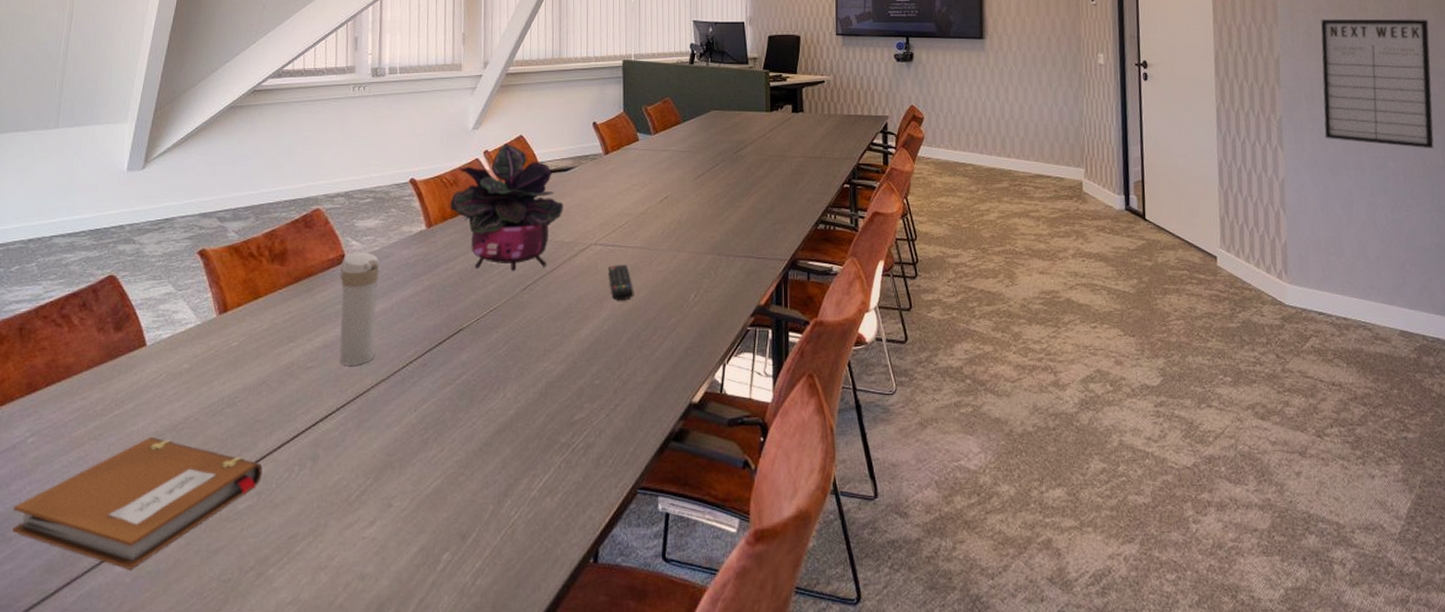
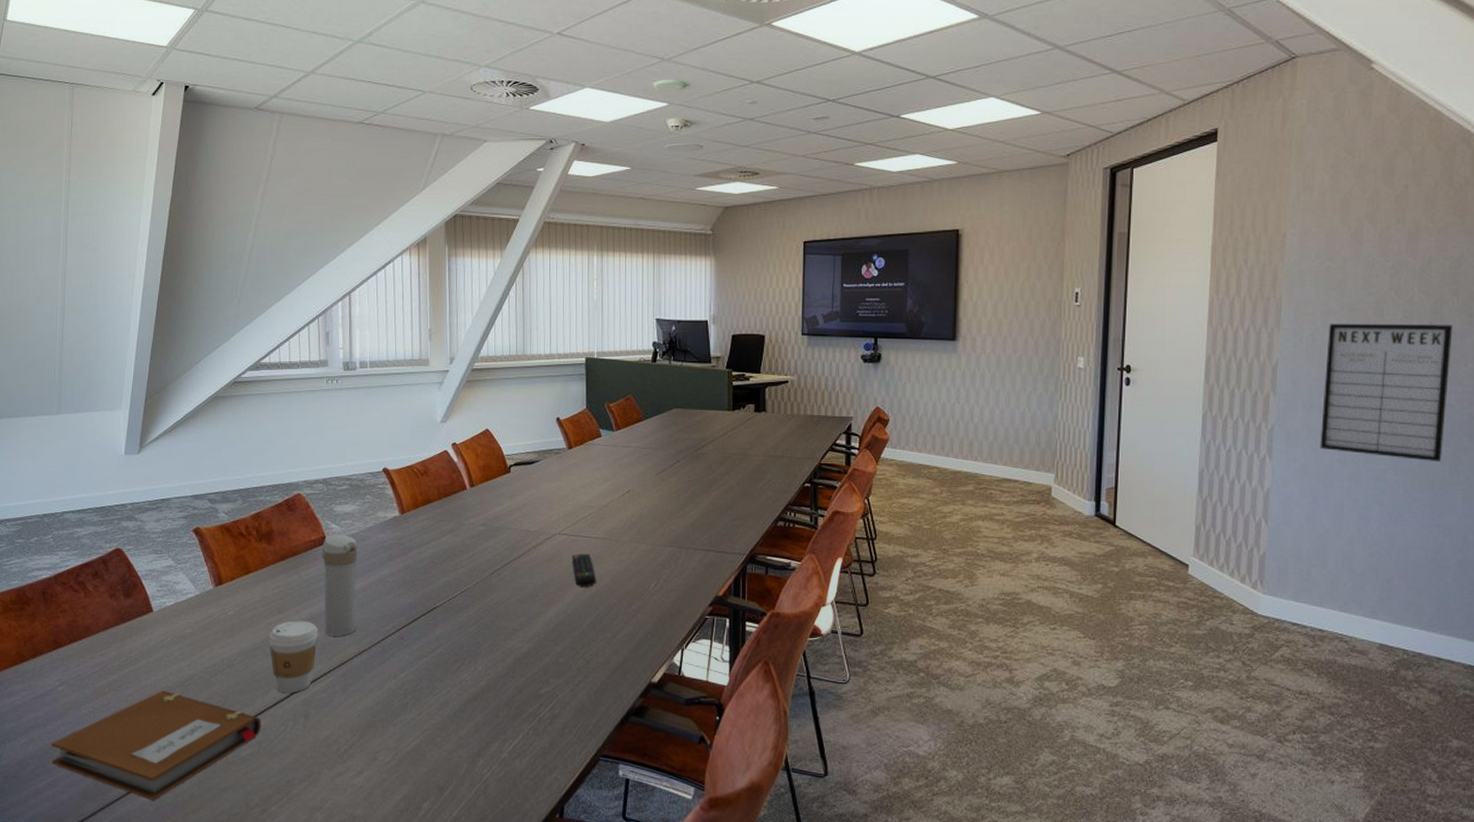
coffee cup: none [276,350,332,434] -> present [269,621,318,693]
potted plant: present [449,144,563,271] -> none [421,437,529,556]

